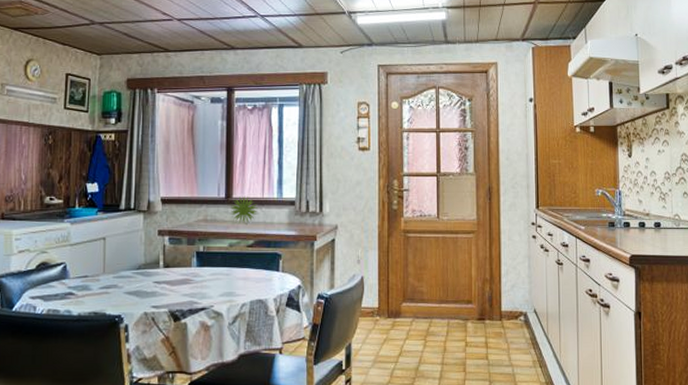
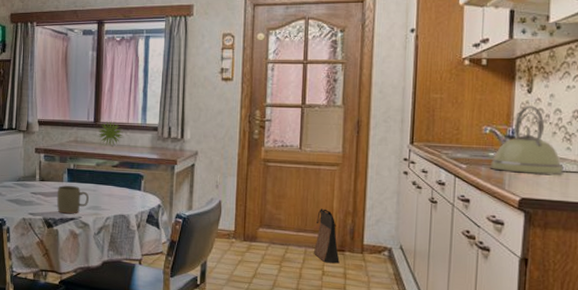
mug: none [184,271,221,303] -> present [56,185,89,214]
bag: none [455,277,481,333] -> present [313,208,340,264]
kettle: none [603,169,662,231] -> present [489,106,564,175]

